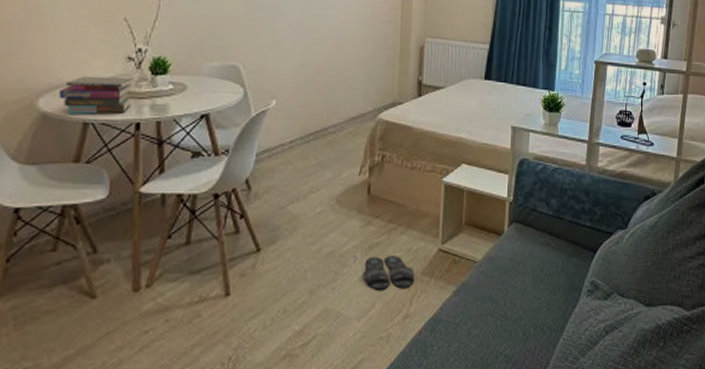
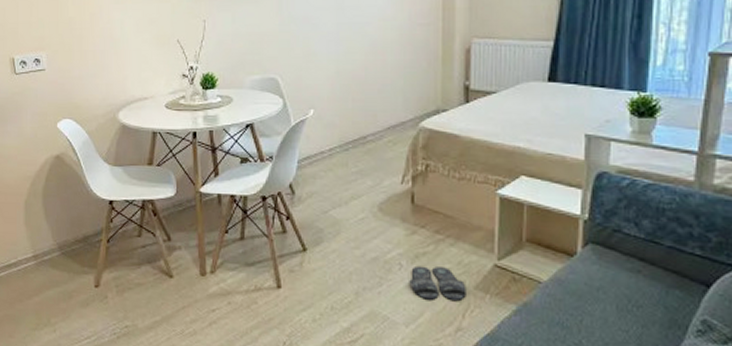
books: present [59,75,135,115] -> none [133,92,190,125]

